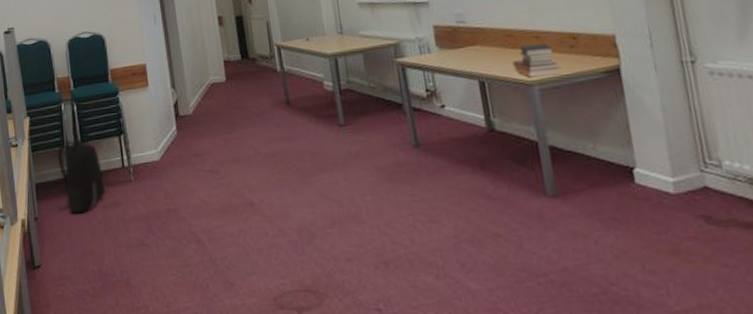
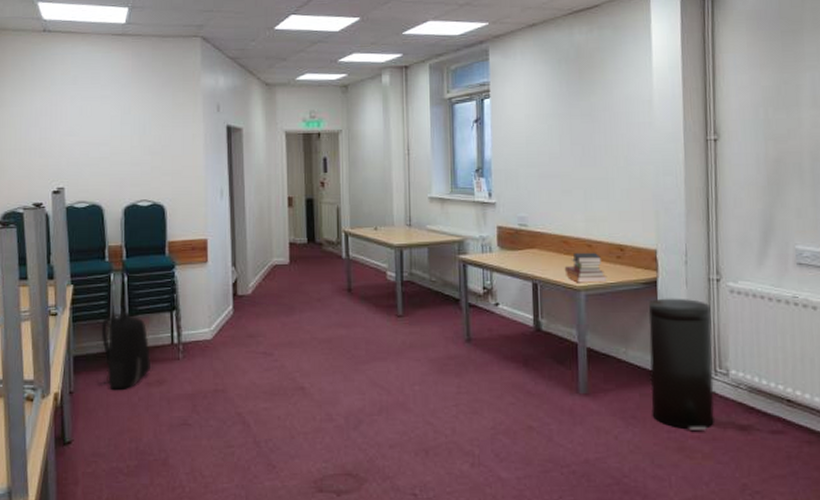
pedal bin: none [614,85,712,231] -> present [648,298,714,430]

